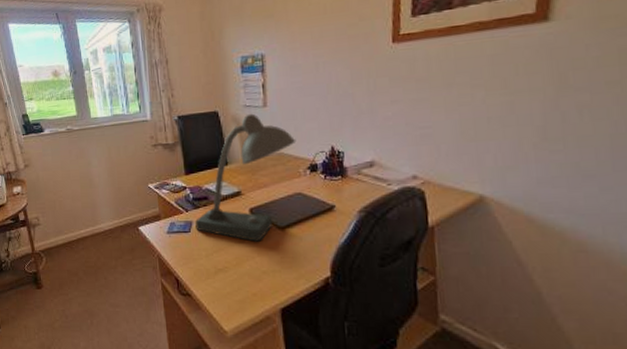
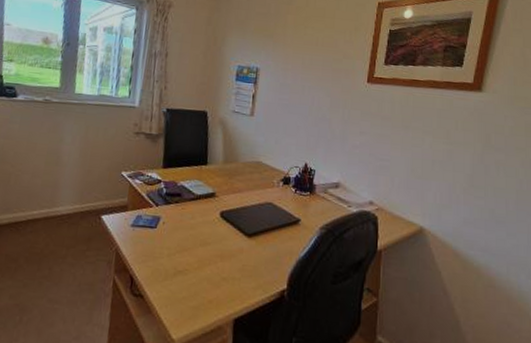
desk lamp: present [195,113,296,242] -> none [163,119,275,247]

